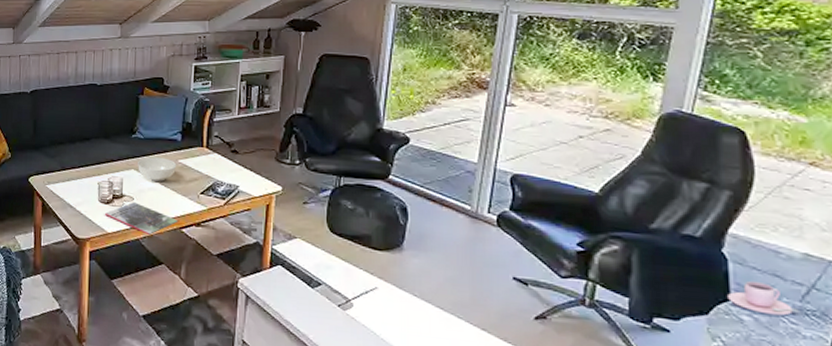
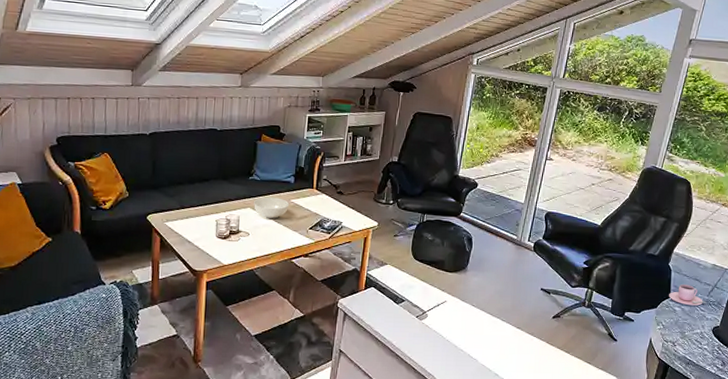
magazine: present [105,202,178,236] -> none [222,237,289,266]

